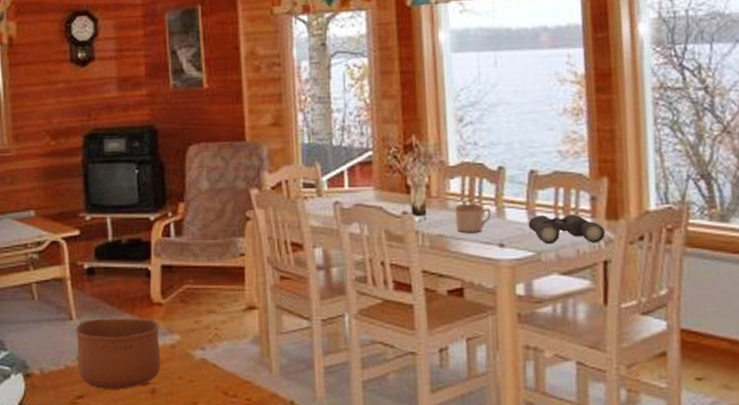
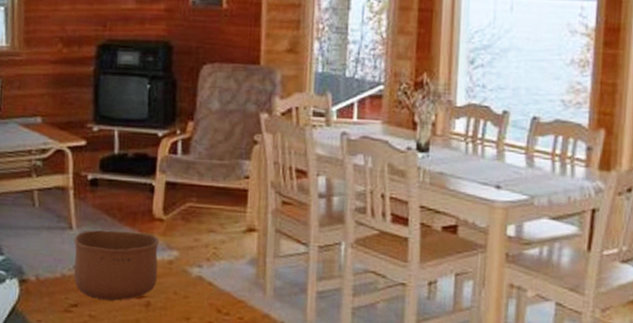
mug: present [455,203,491,234] -> none [457,144,492,174]
binoculars: present [528,214,606,244] -> none [525,161,597,192]

